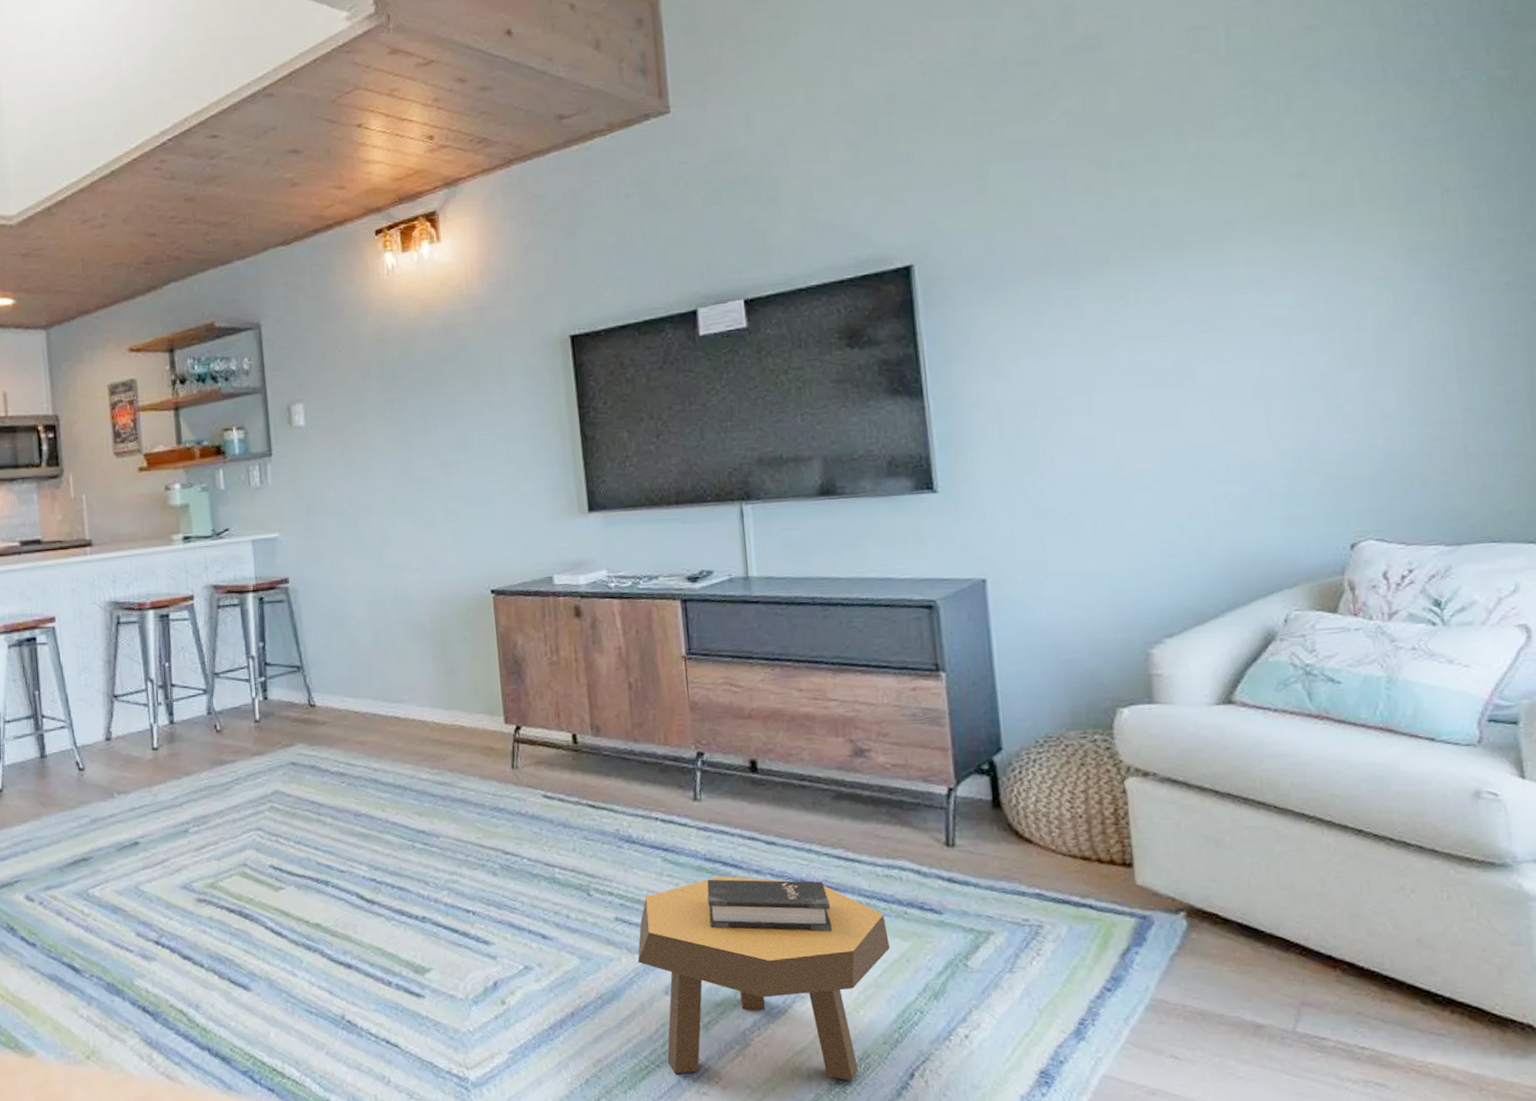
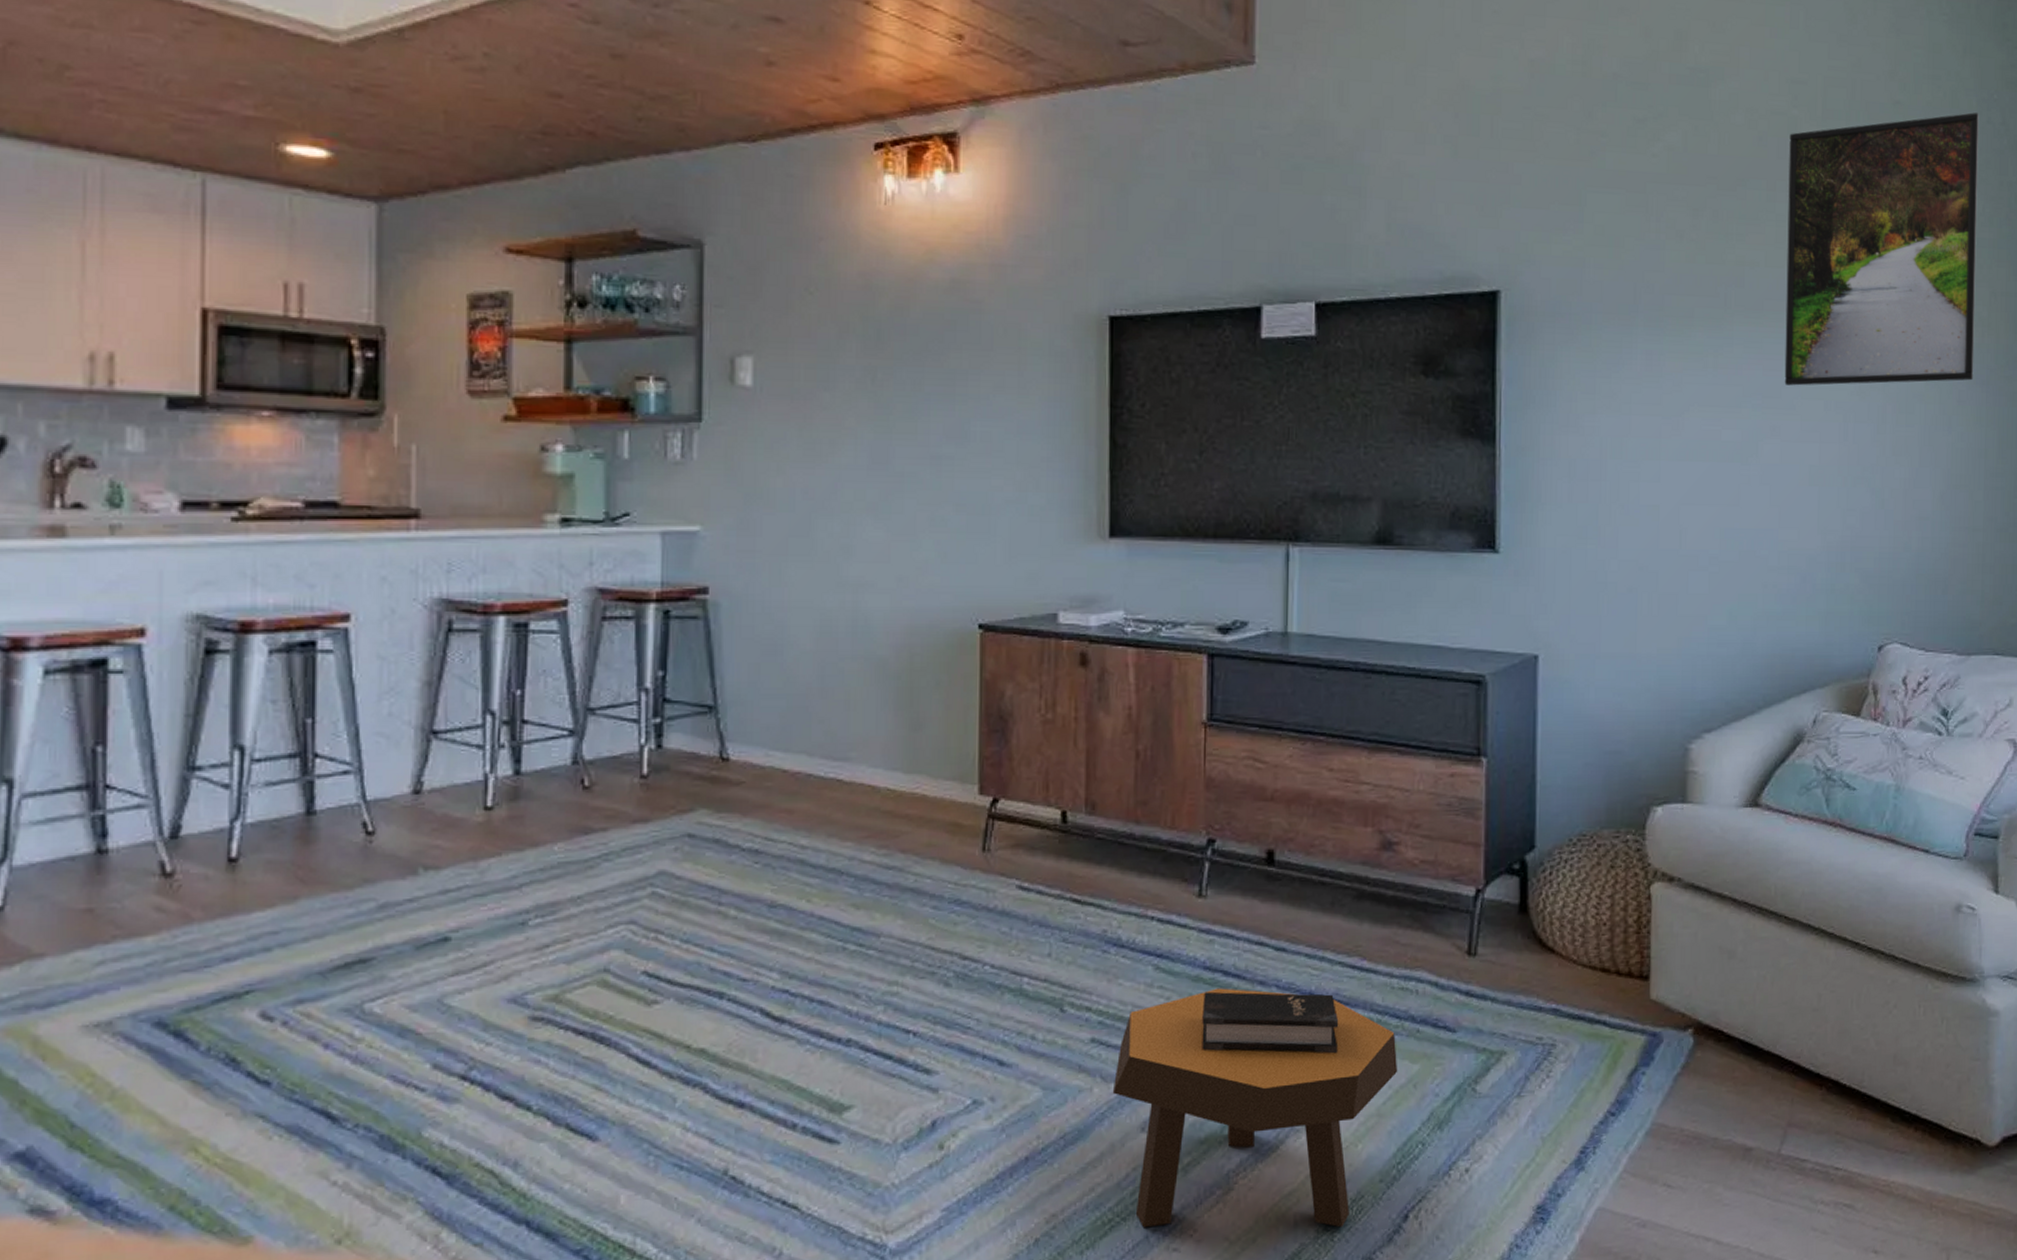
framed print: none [1193,19,1432,310] -> present [1784,112,1979,386]

